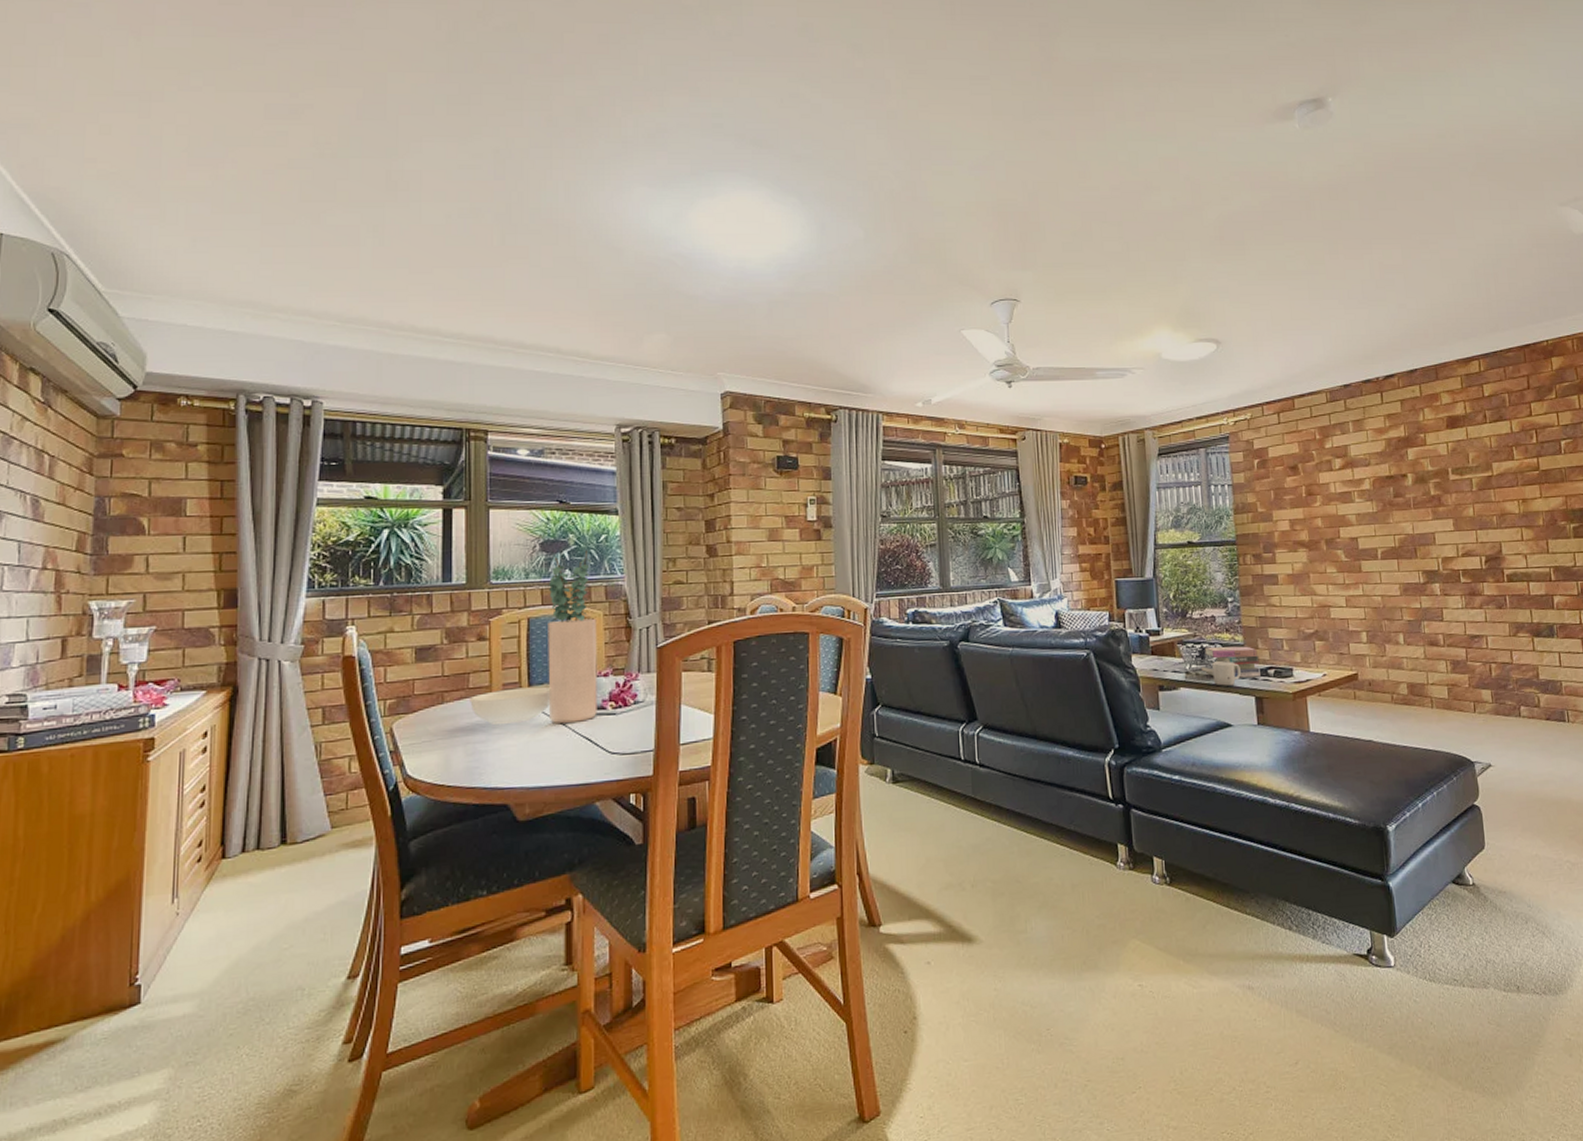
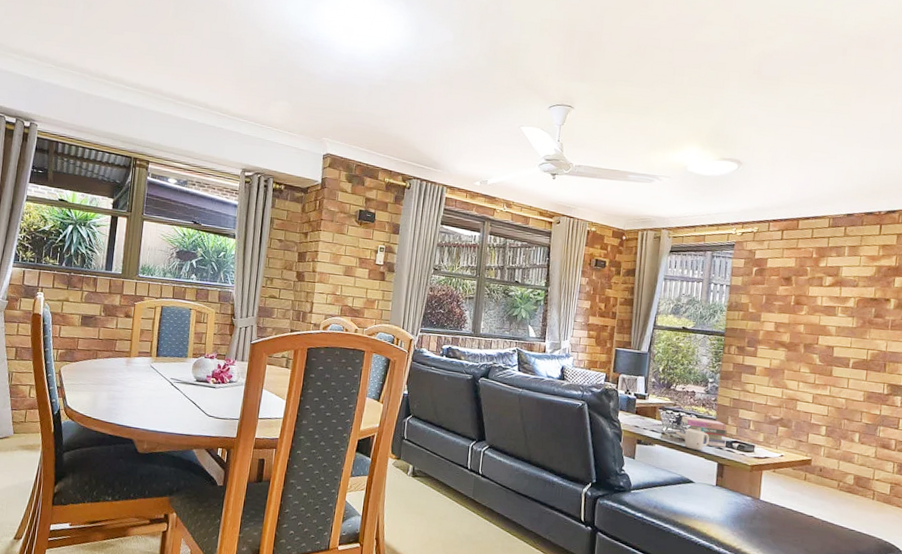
bowl: present [470,686,551,726] -> none [115,356,172,383]
vase: present [548,550,597,724] -> none [168,262,212,389]

